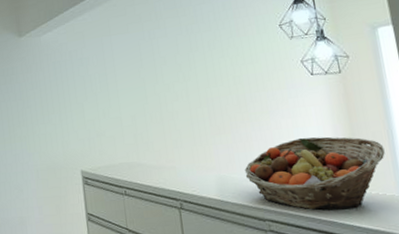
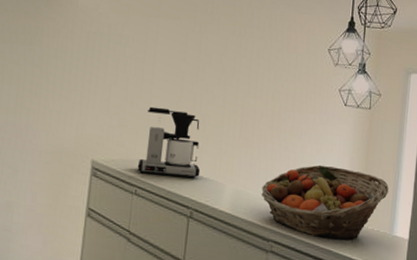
coffee maker: none [119,112,181,175] -> present [137,106,201,179]

